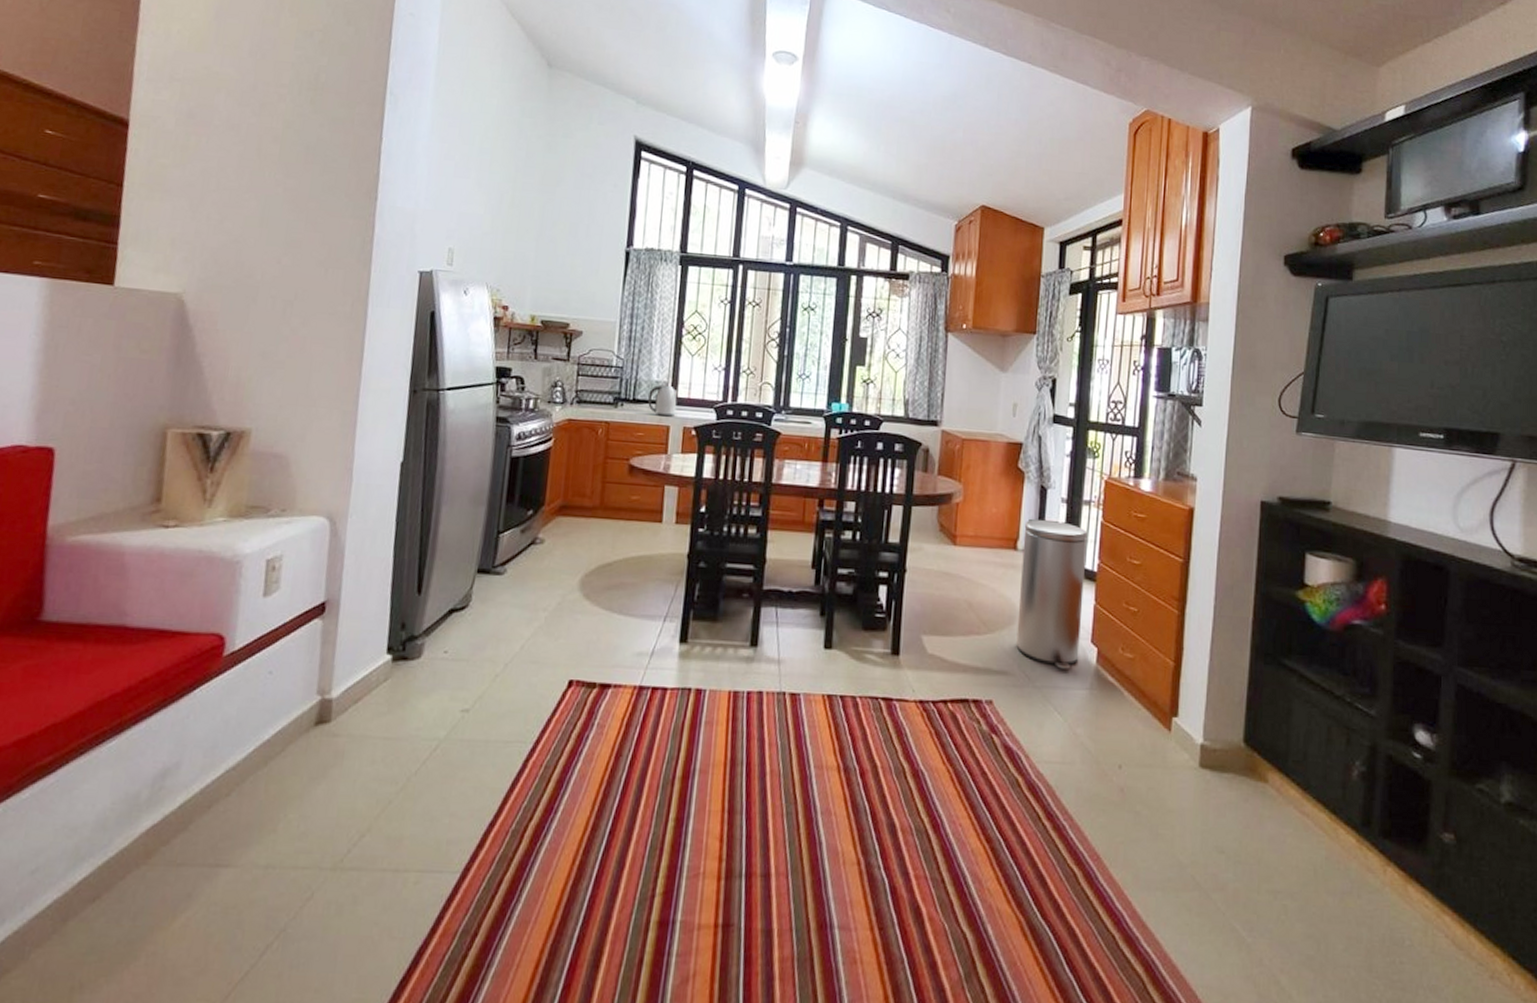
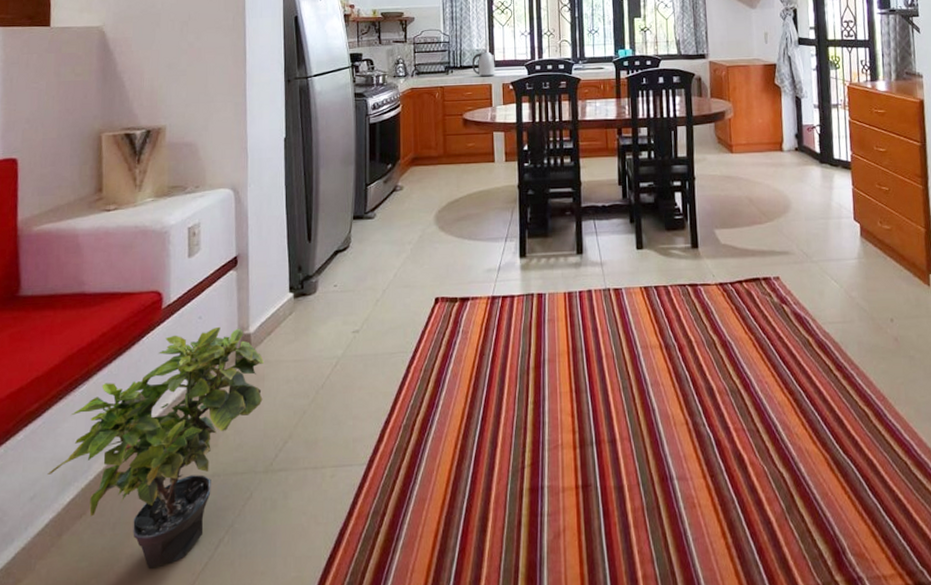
potted plant: none [56,686,346,973] -> present [47,326,264,570]
pedal bin: present [1016,518,1088,669] -> none [786,123,845,244]

